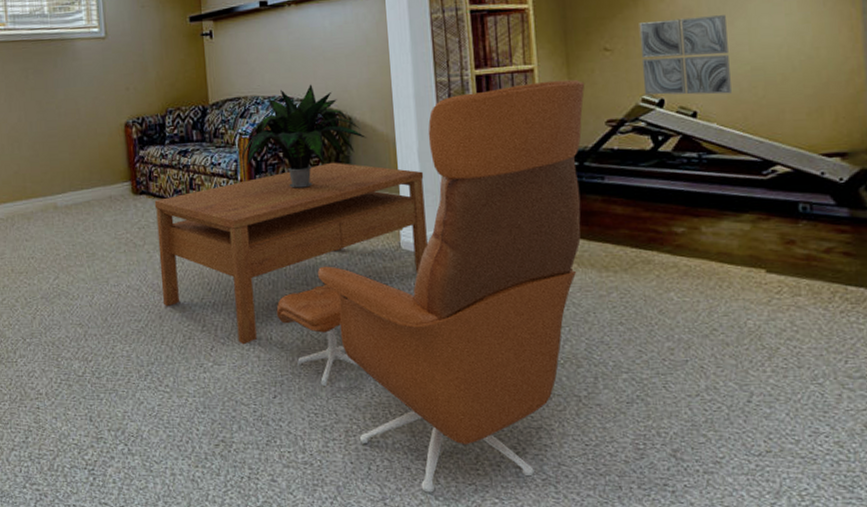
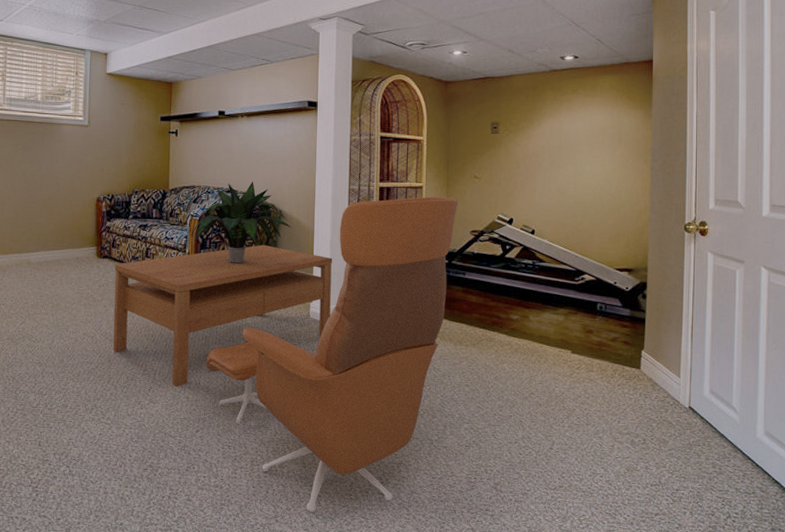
wall art: present [639,15,732,95] -> none [499,159,561,219]

